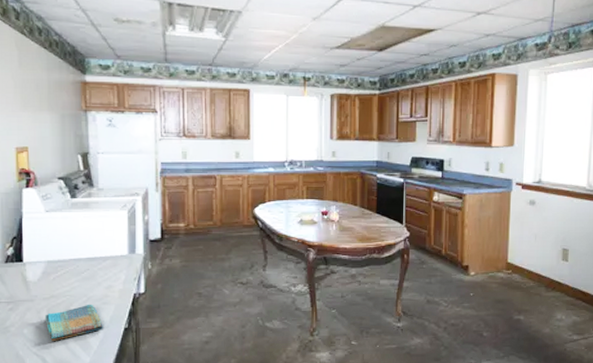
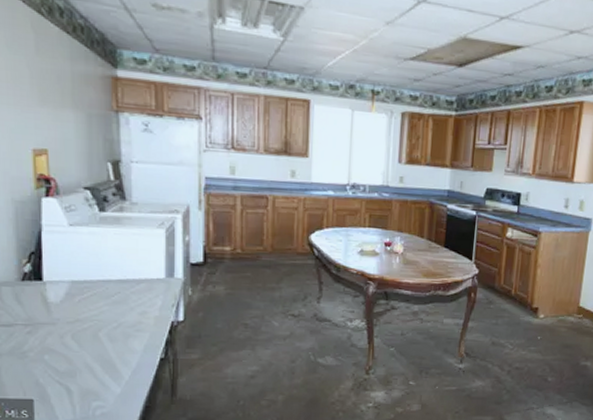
dish towel: present [44,304,103,342] -> none [68,330,136,370]

